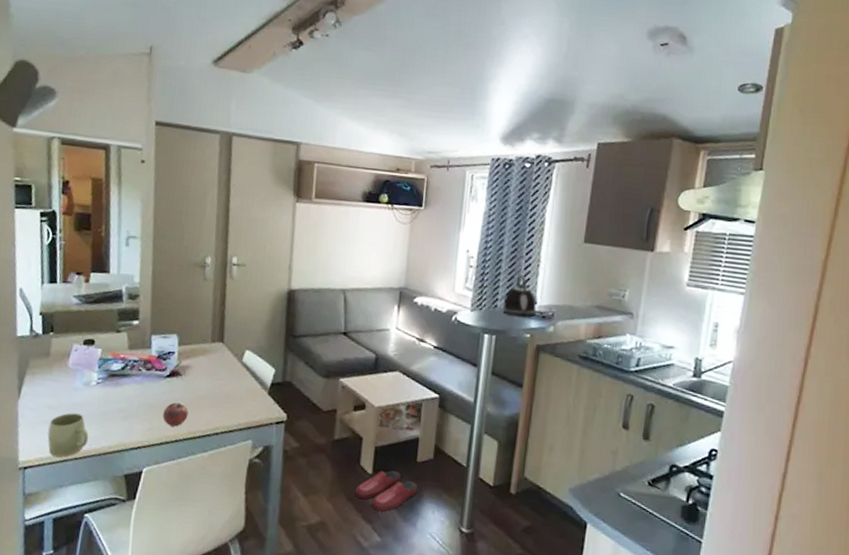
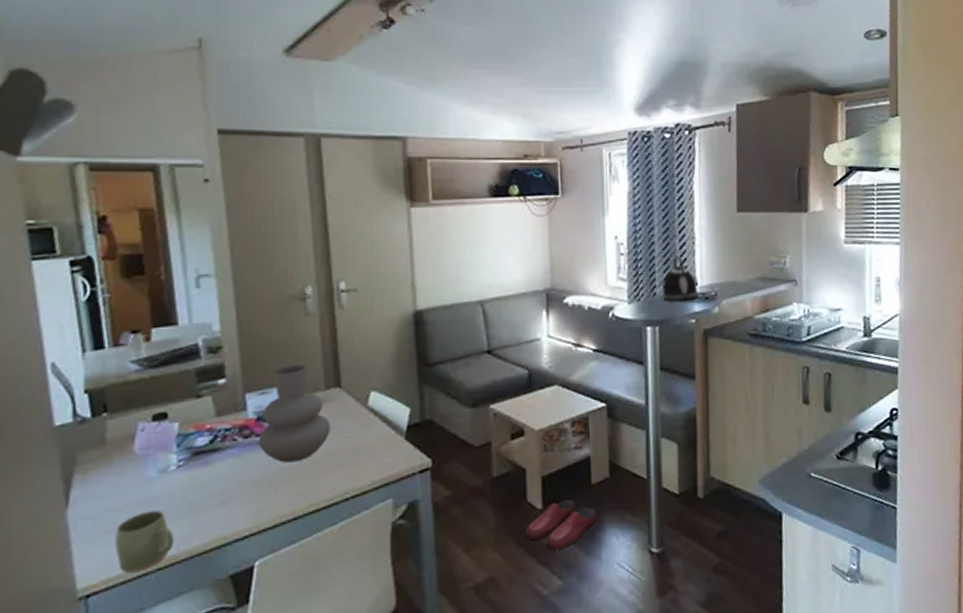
vase: none [156,318,212,396] -> present [258,364,331,463]
fruit: present [163,402,189,427] -> none [273,471,306,502]

